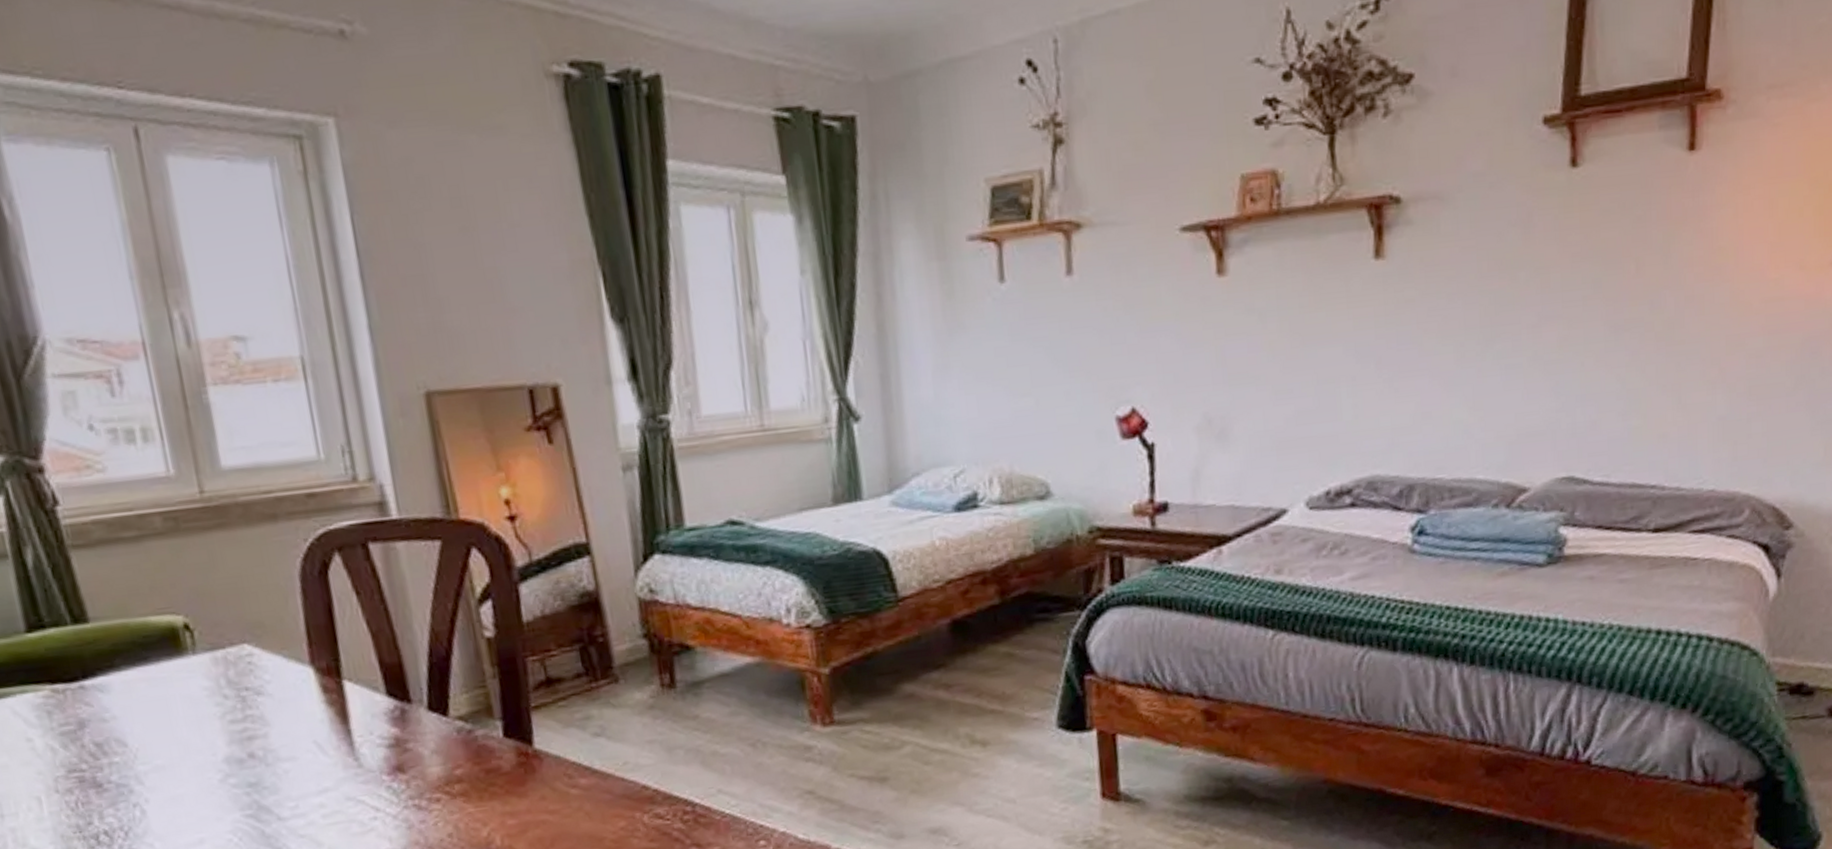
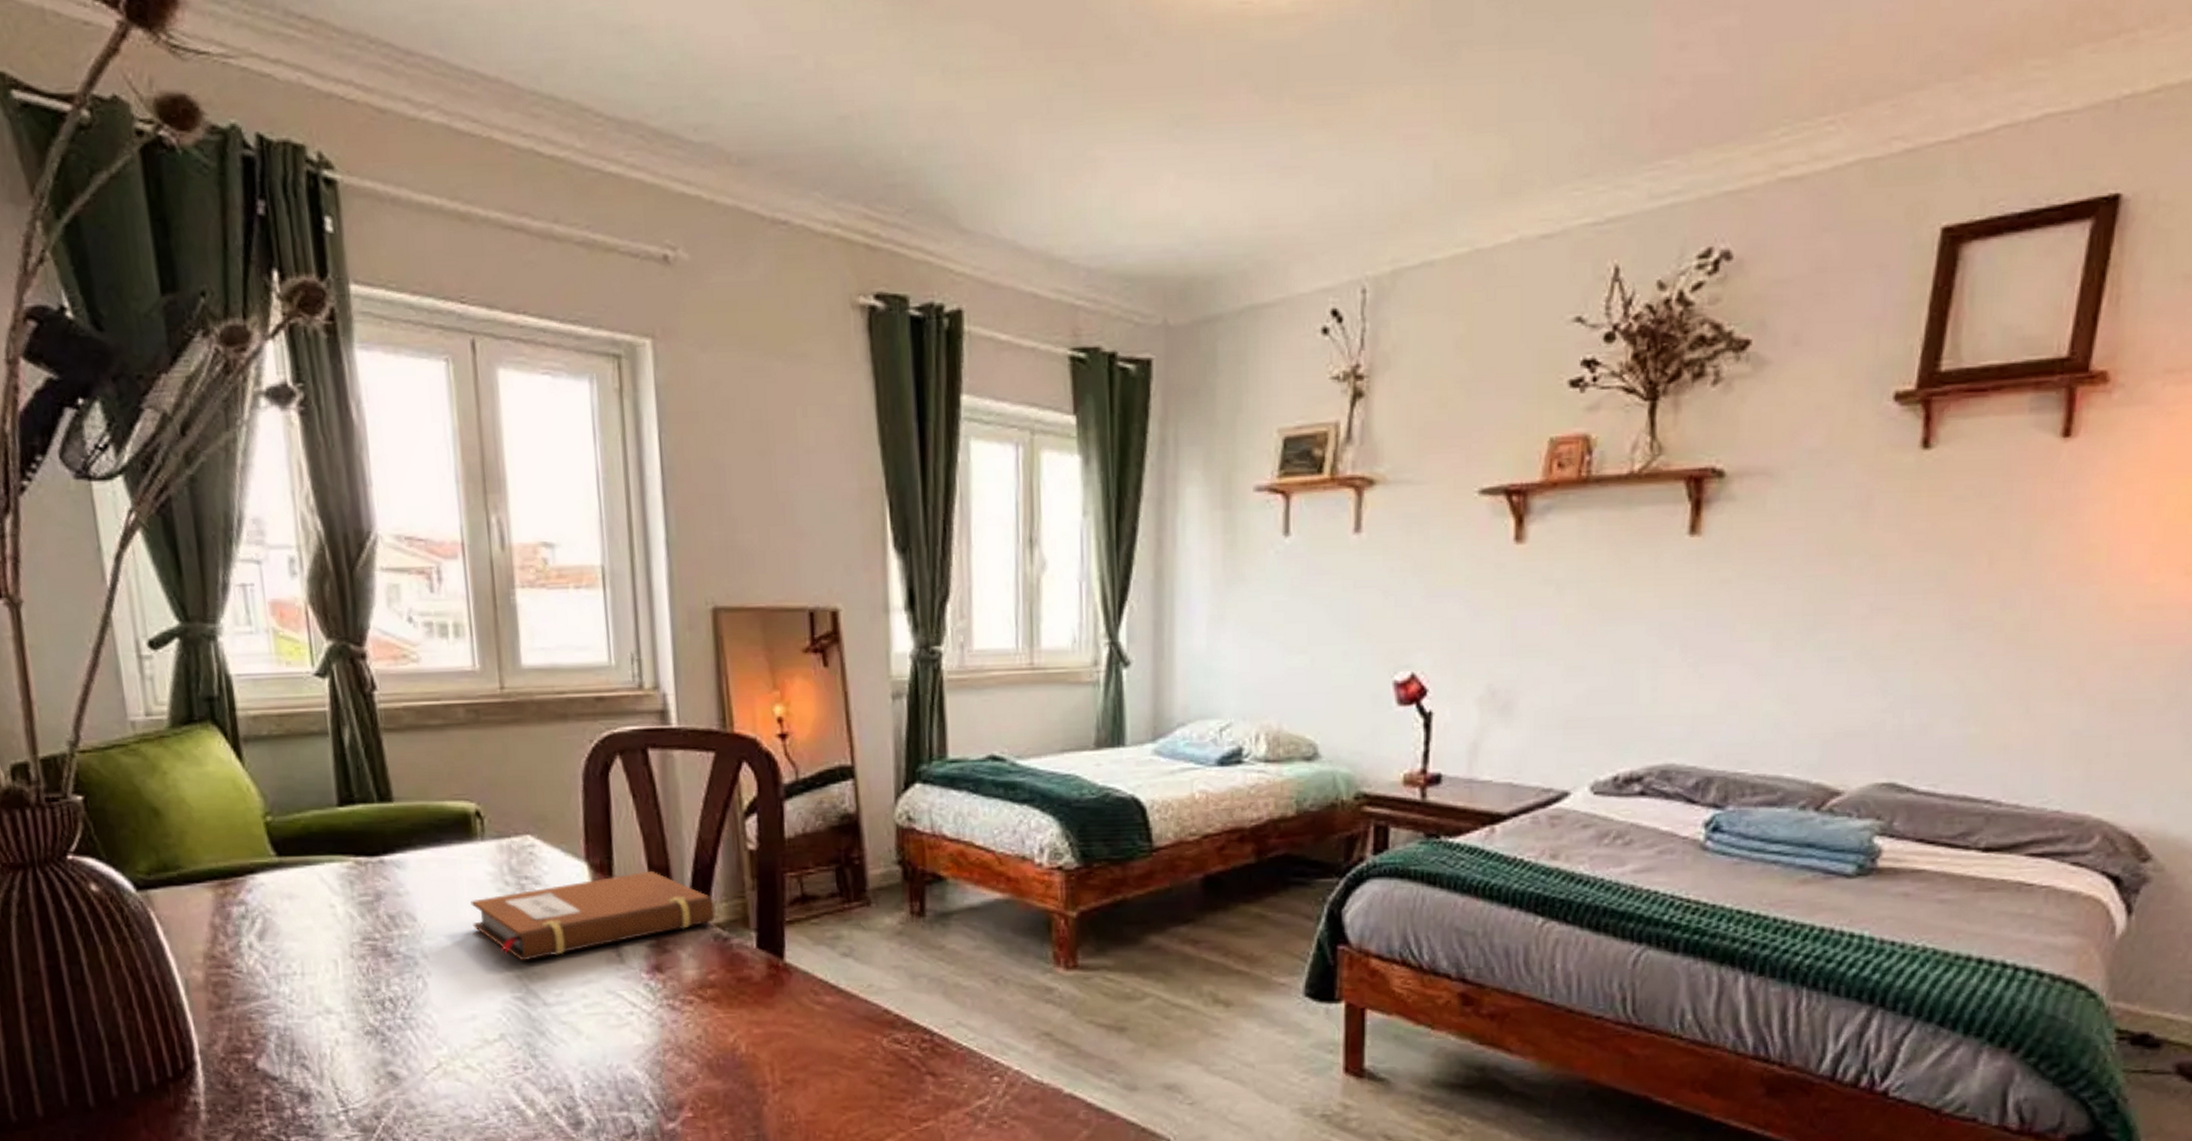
notebook: none [187,668,457,777] -> present [471,870,715,961]

